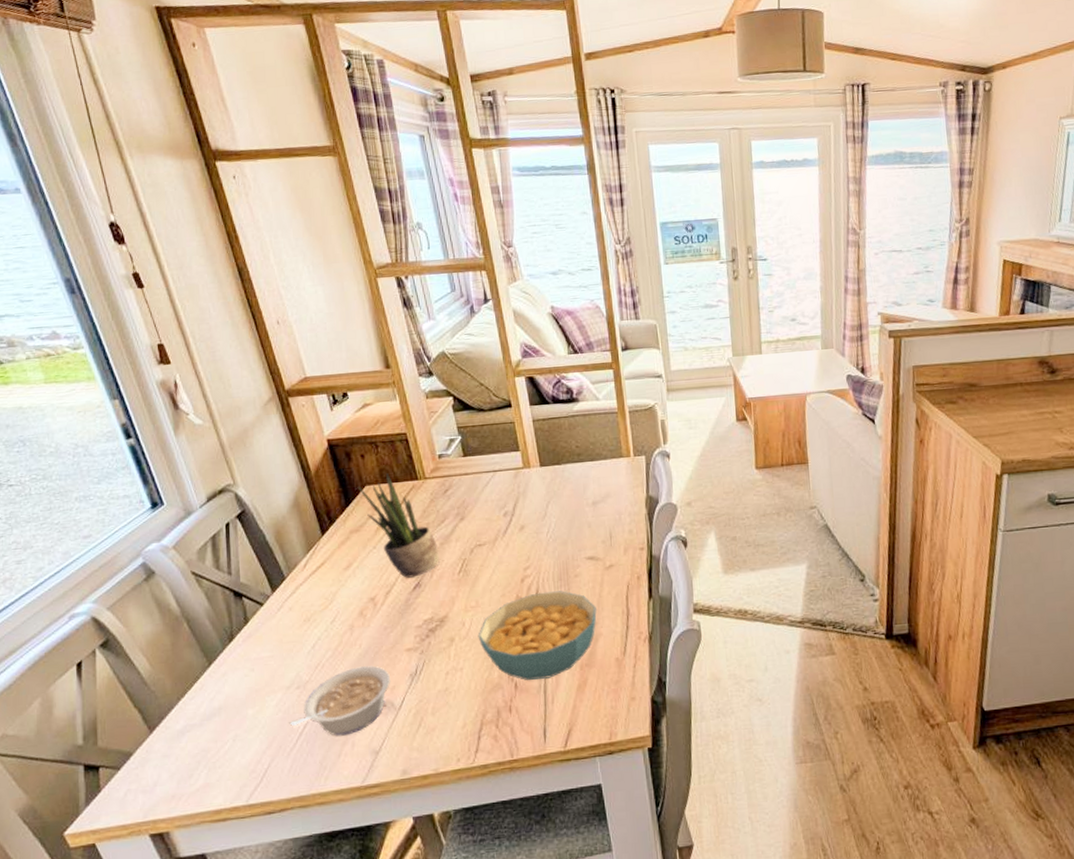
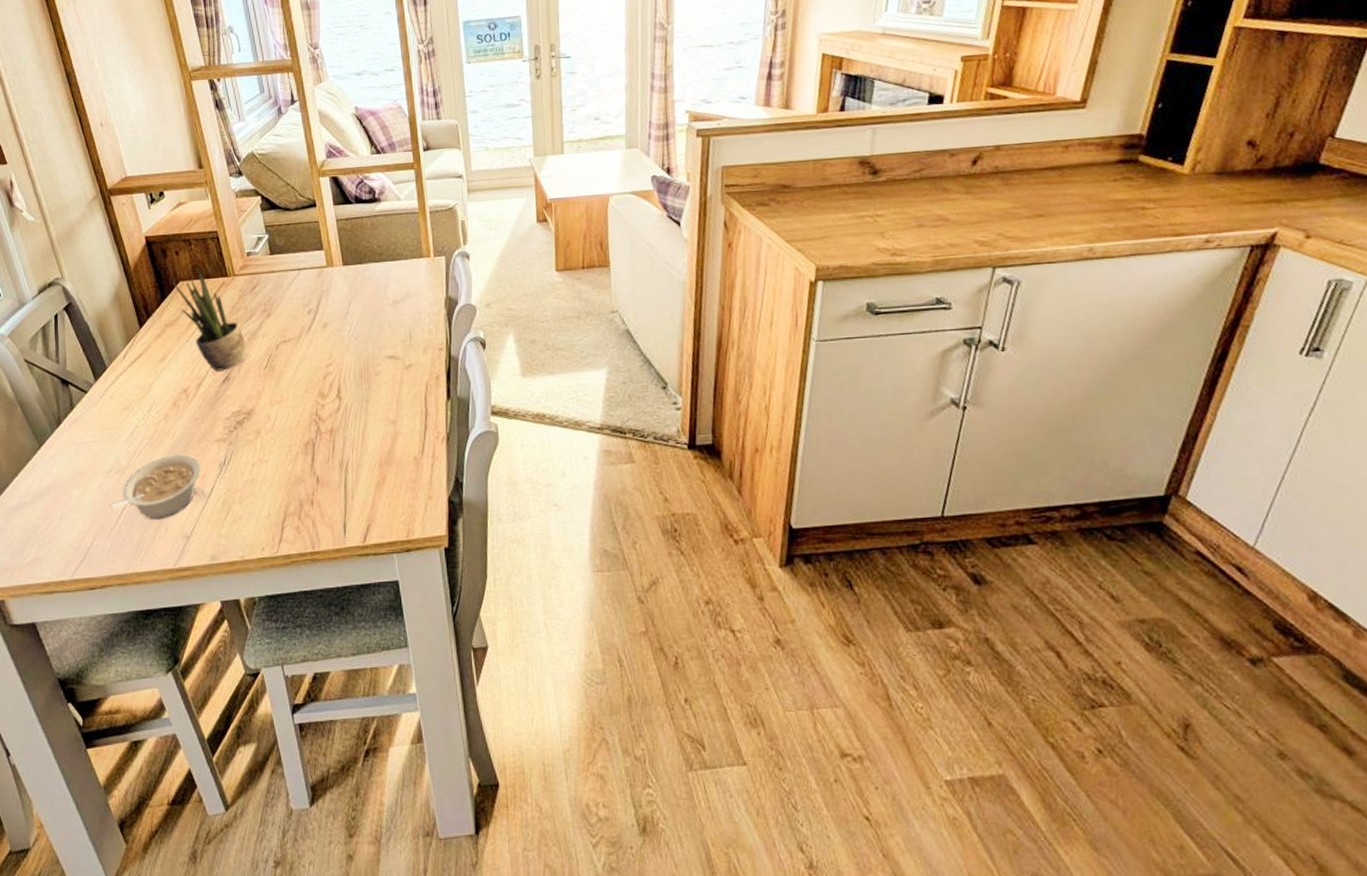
cereal bowl: present [478,591,597,681] -> none [282,388,396,476]

